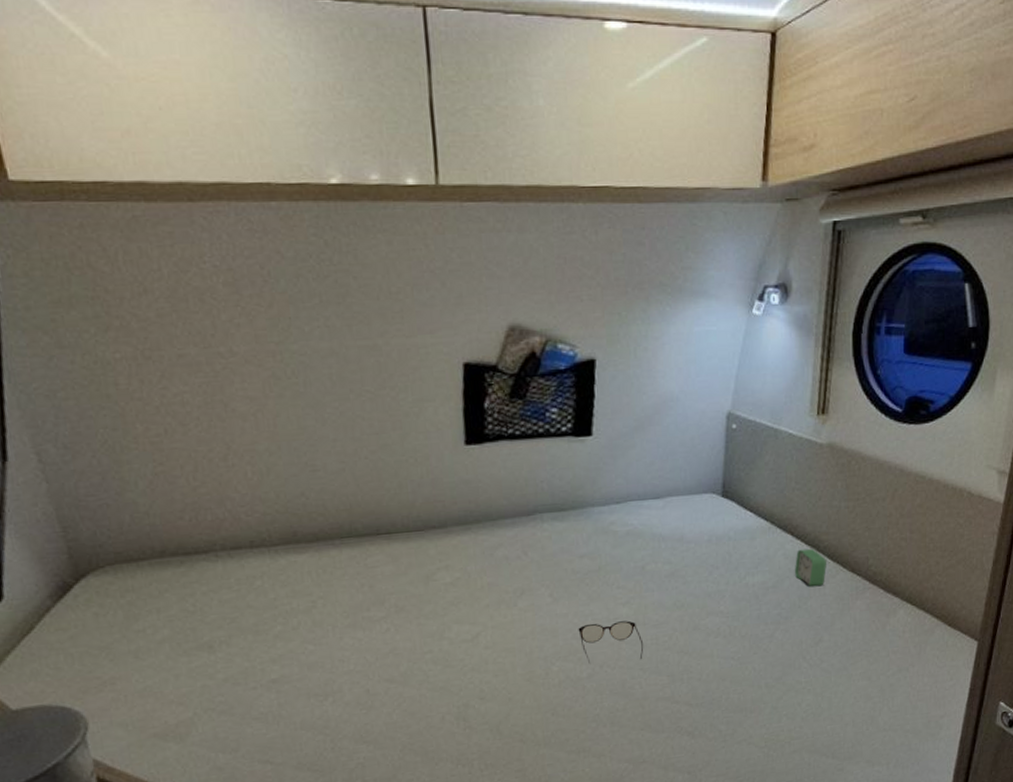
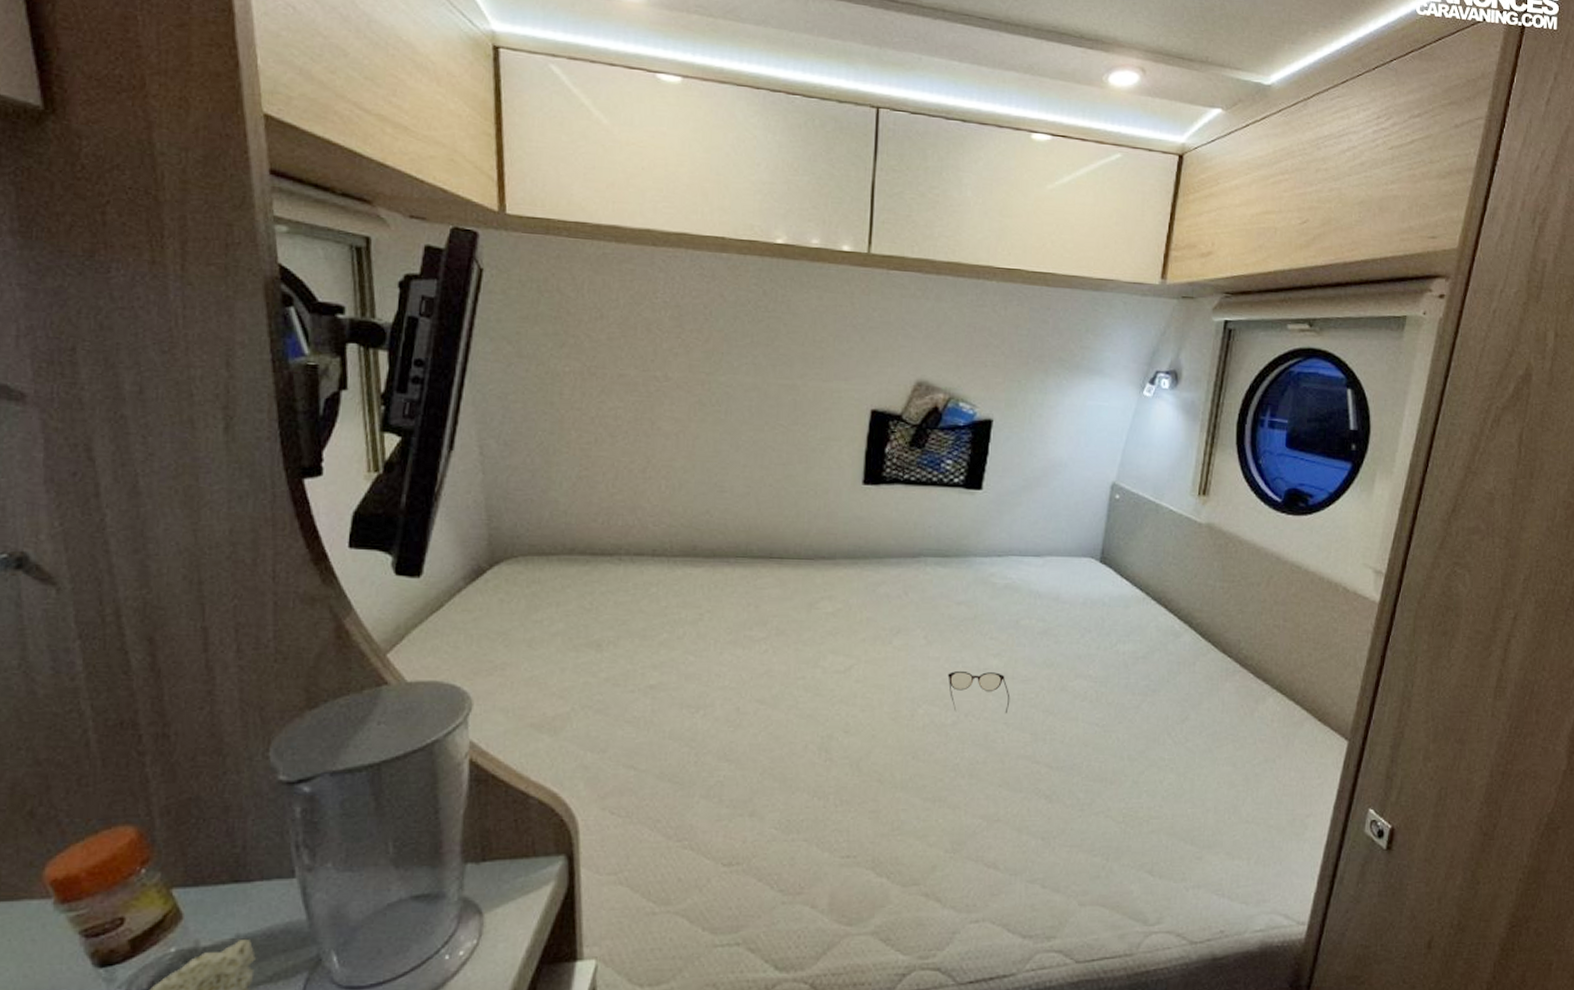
alarm clock: present [795,548,827,588] -> none [1166,623,1198,663]

